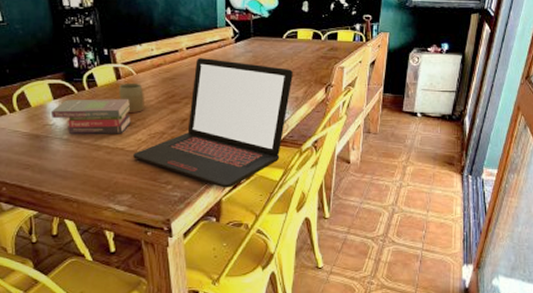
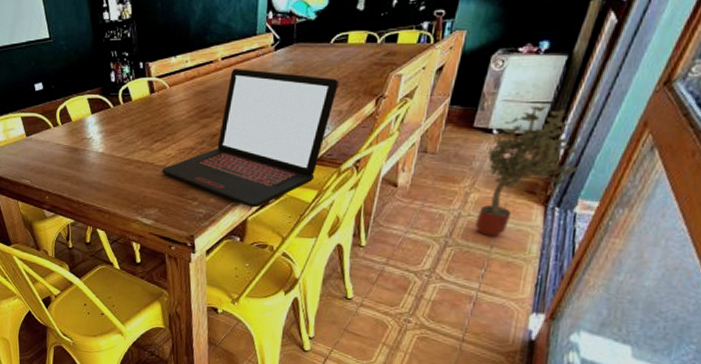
books: present [50,99,131,134] -> none [88,113,162,149]
mug: present [119,82,144,112] -> none [152,96,176,127]
potted tree: none [413,94,482,203] -> present [475,106,581,237]

